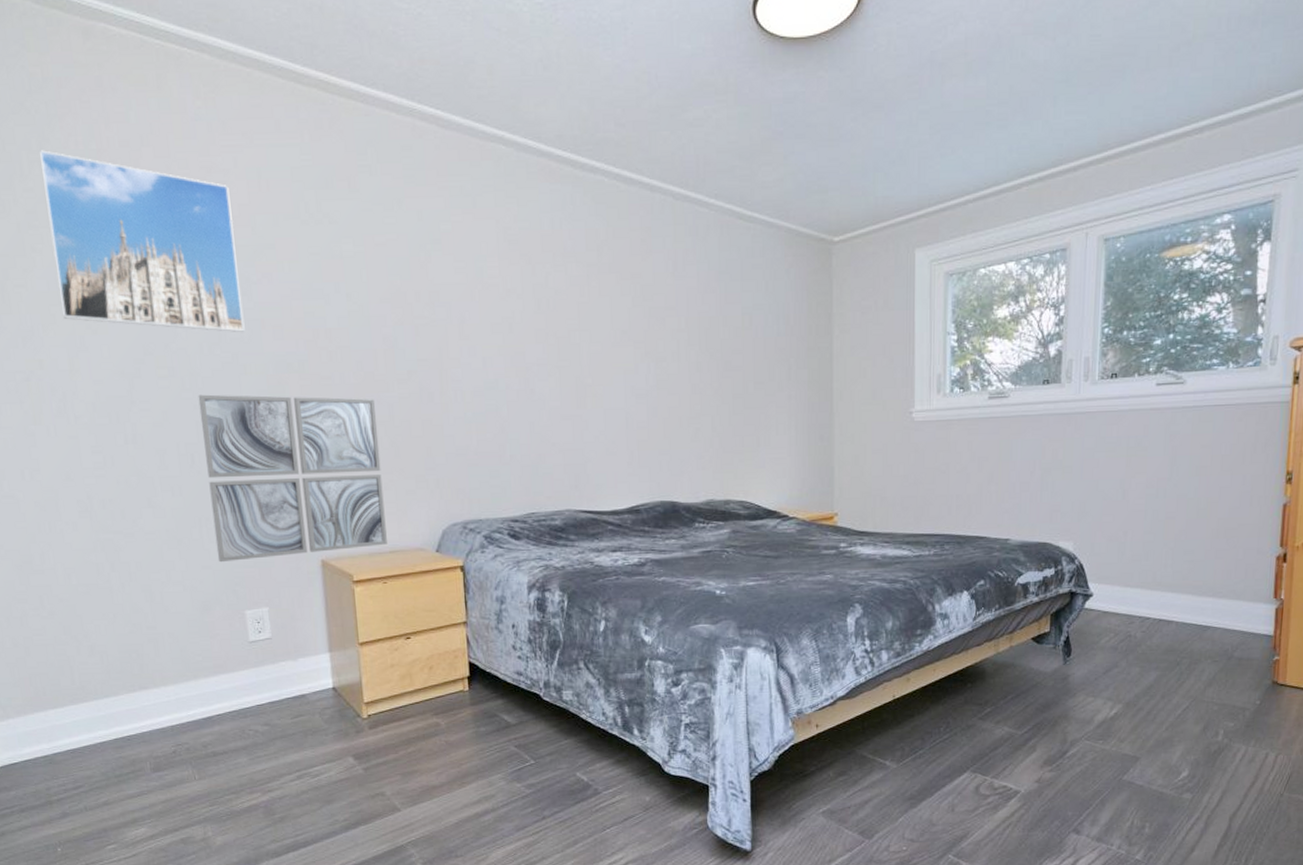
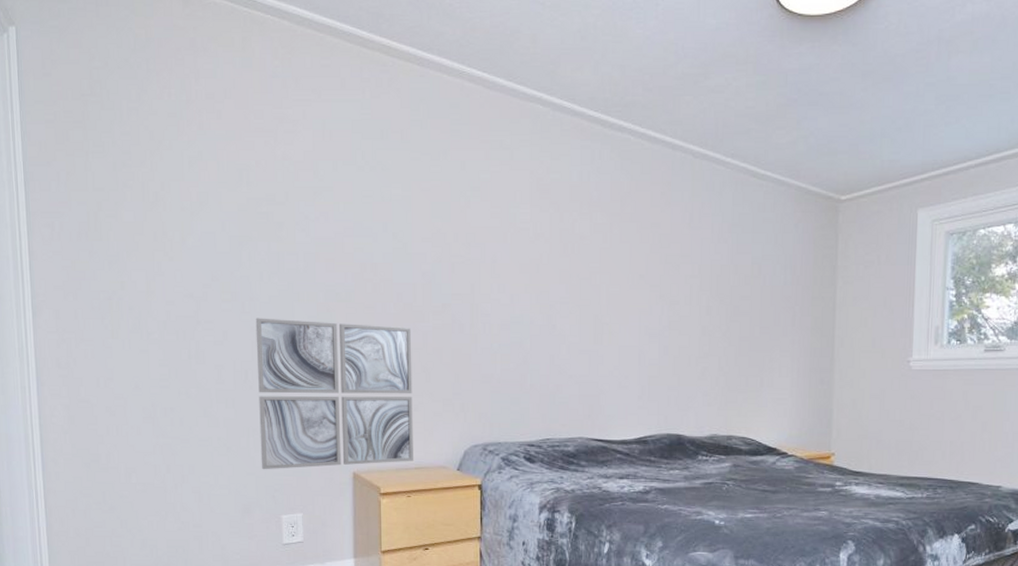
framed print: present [39,150,245,332] -> none [137,100,301,263]

